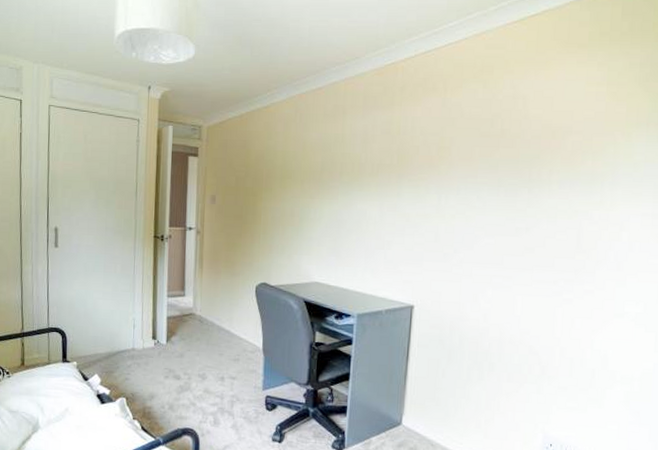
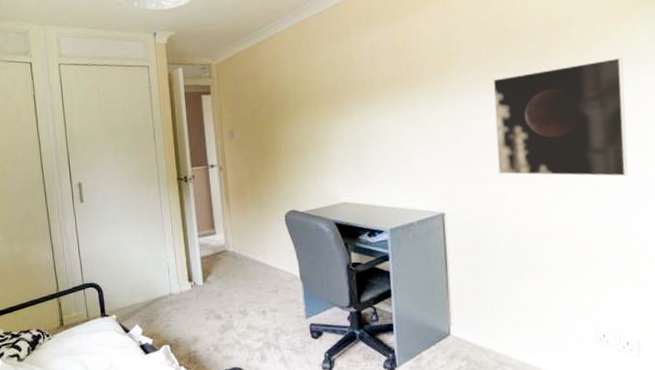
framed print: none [472,174,614,294] -> present [492,57,629,177]

